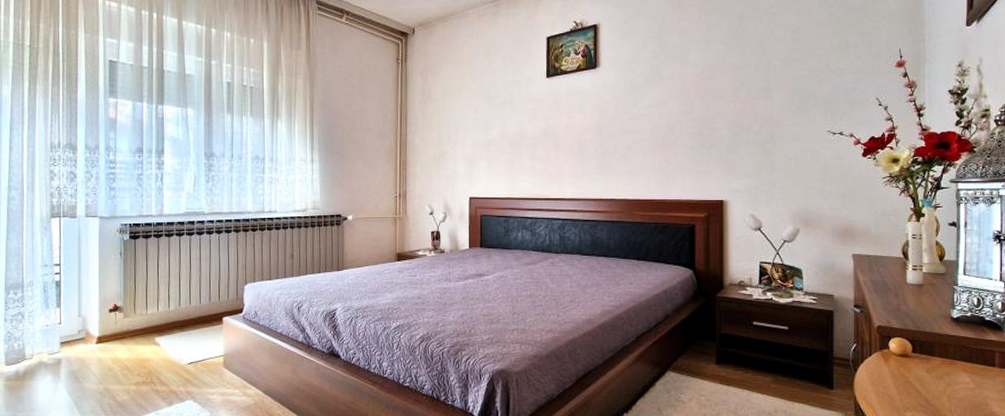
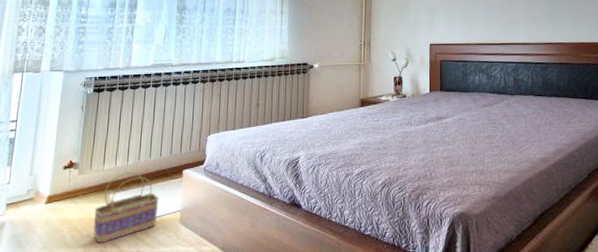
basket: none [142,317,202,382] -> present [93,172,159,244]

